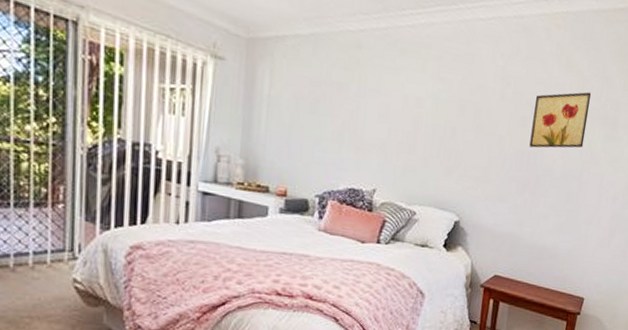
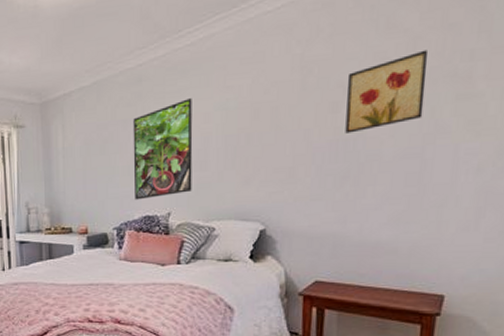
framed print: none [341,78,408,172] -> present [133,98,193,200]

